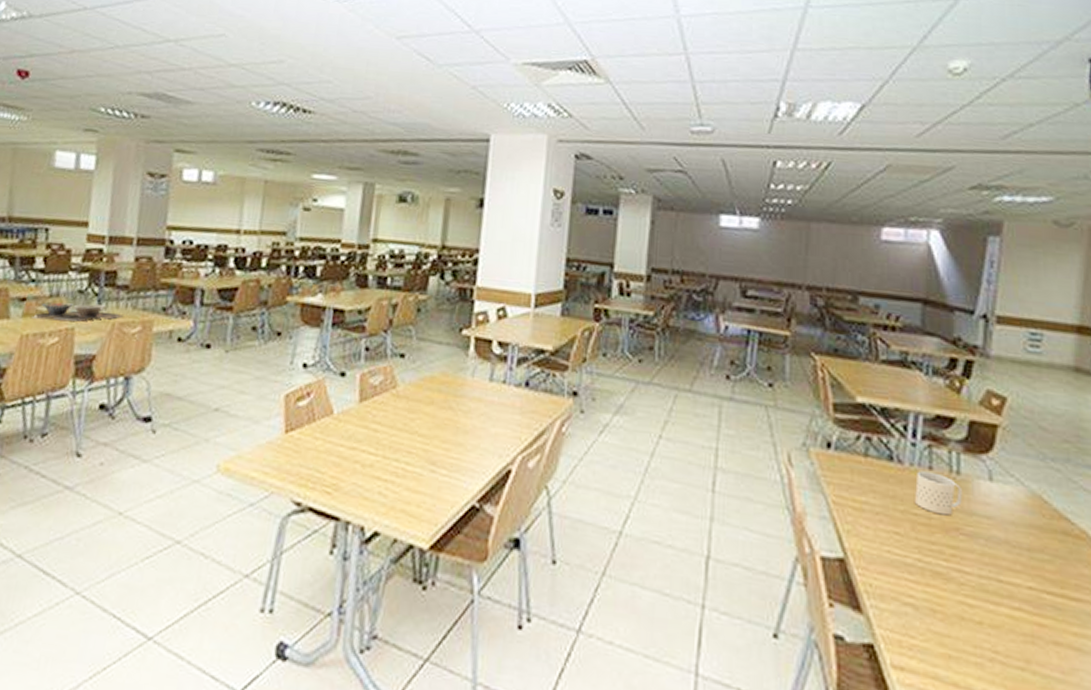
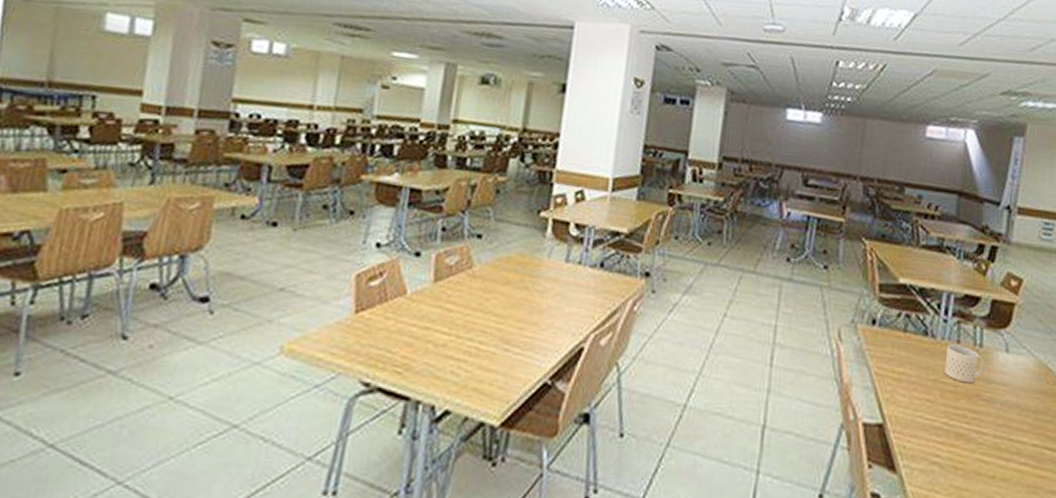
food tray: present [31,291,124,323] -> none [72,163,182,197]

